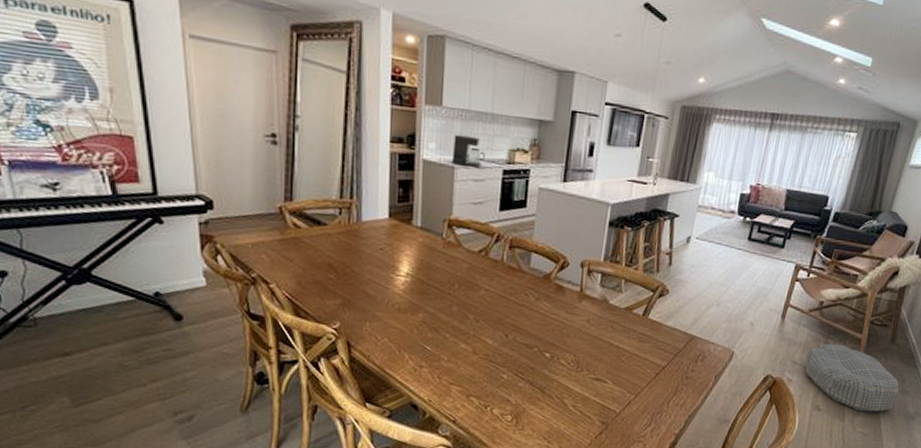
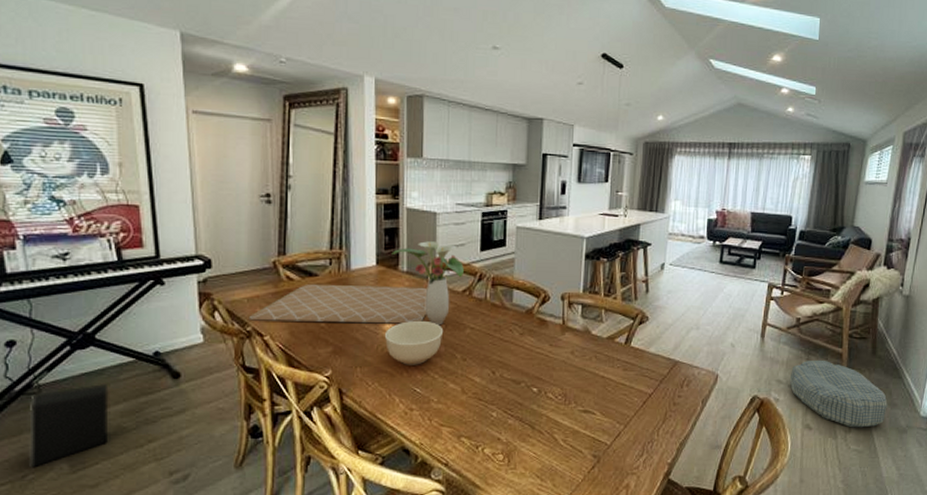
stereo: none [25,321,111,400] -> present [29,384,109,468]
placemat: none [253,233,442,281] -> present [248,283,428,324]
bowl: none [395,277,457,323] -> present [384,320,444,365]
flower arrangement: none [405,196,481,285] -> present [391,241,464,326]
coffee maker: present [451,134,485,167] -> none [433,183,464,212]

